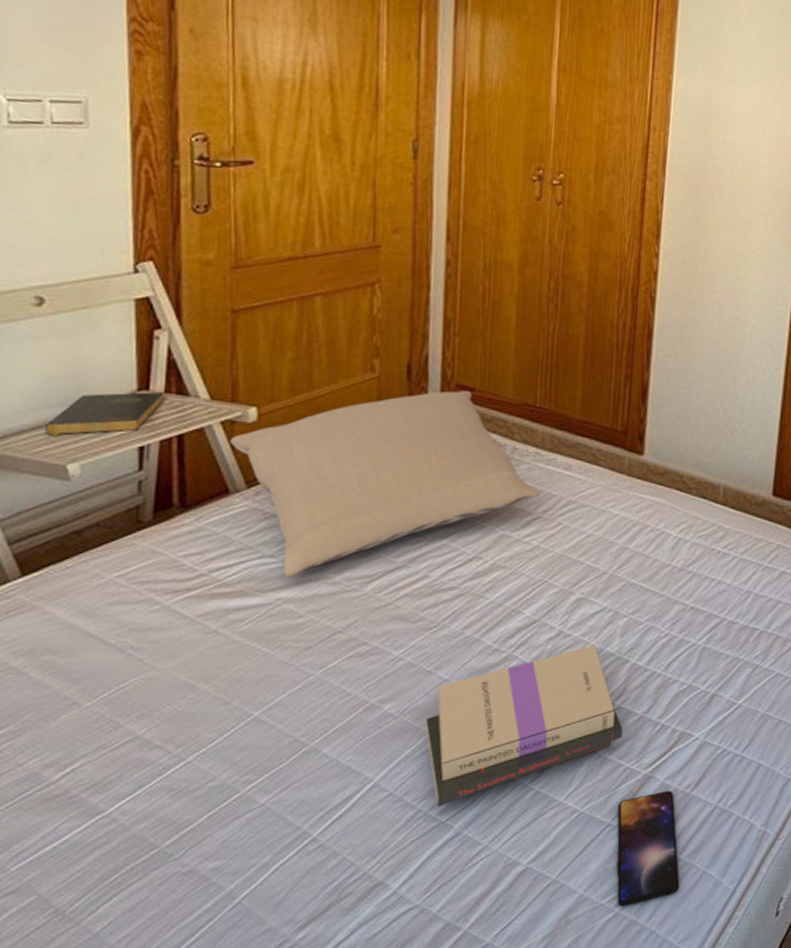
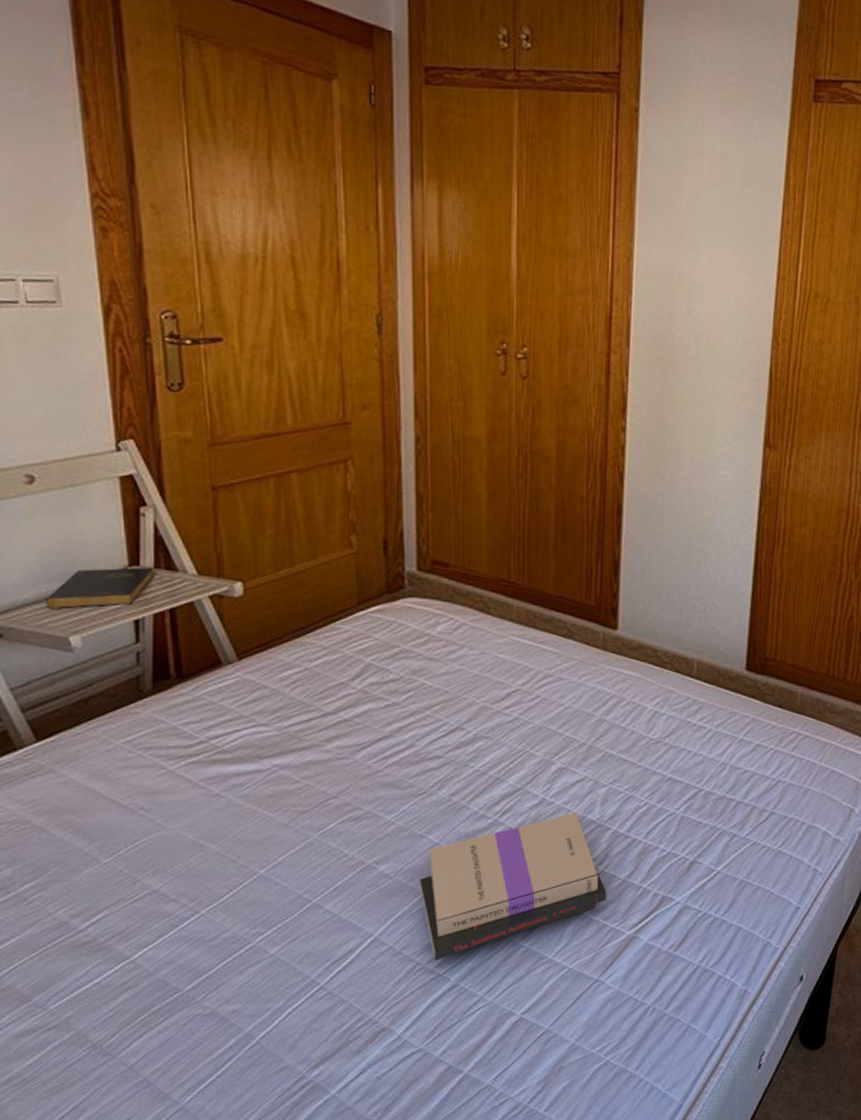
pillow: present [230,391,540,577] -> none [219,566,518,745]
smartphone: present [616,791,680,907] -> none [604,951,666,1056]

